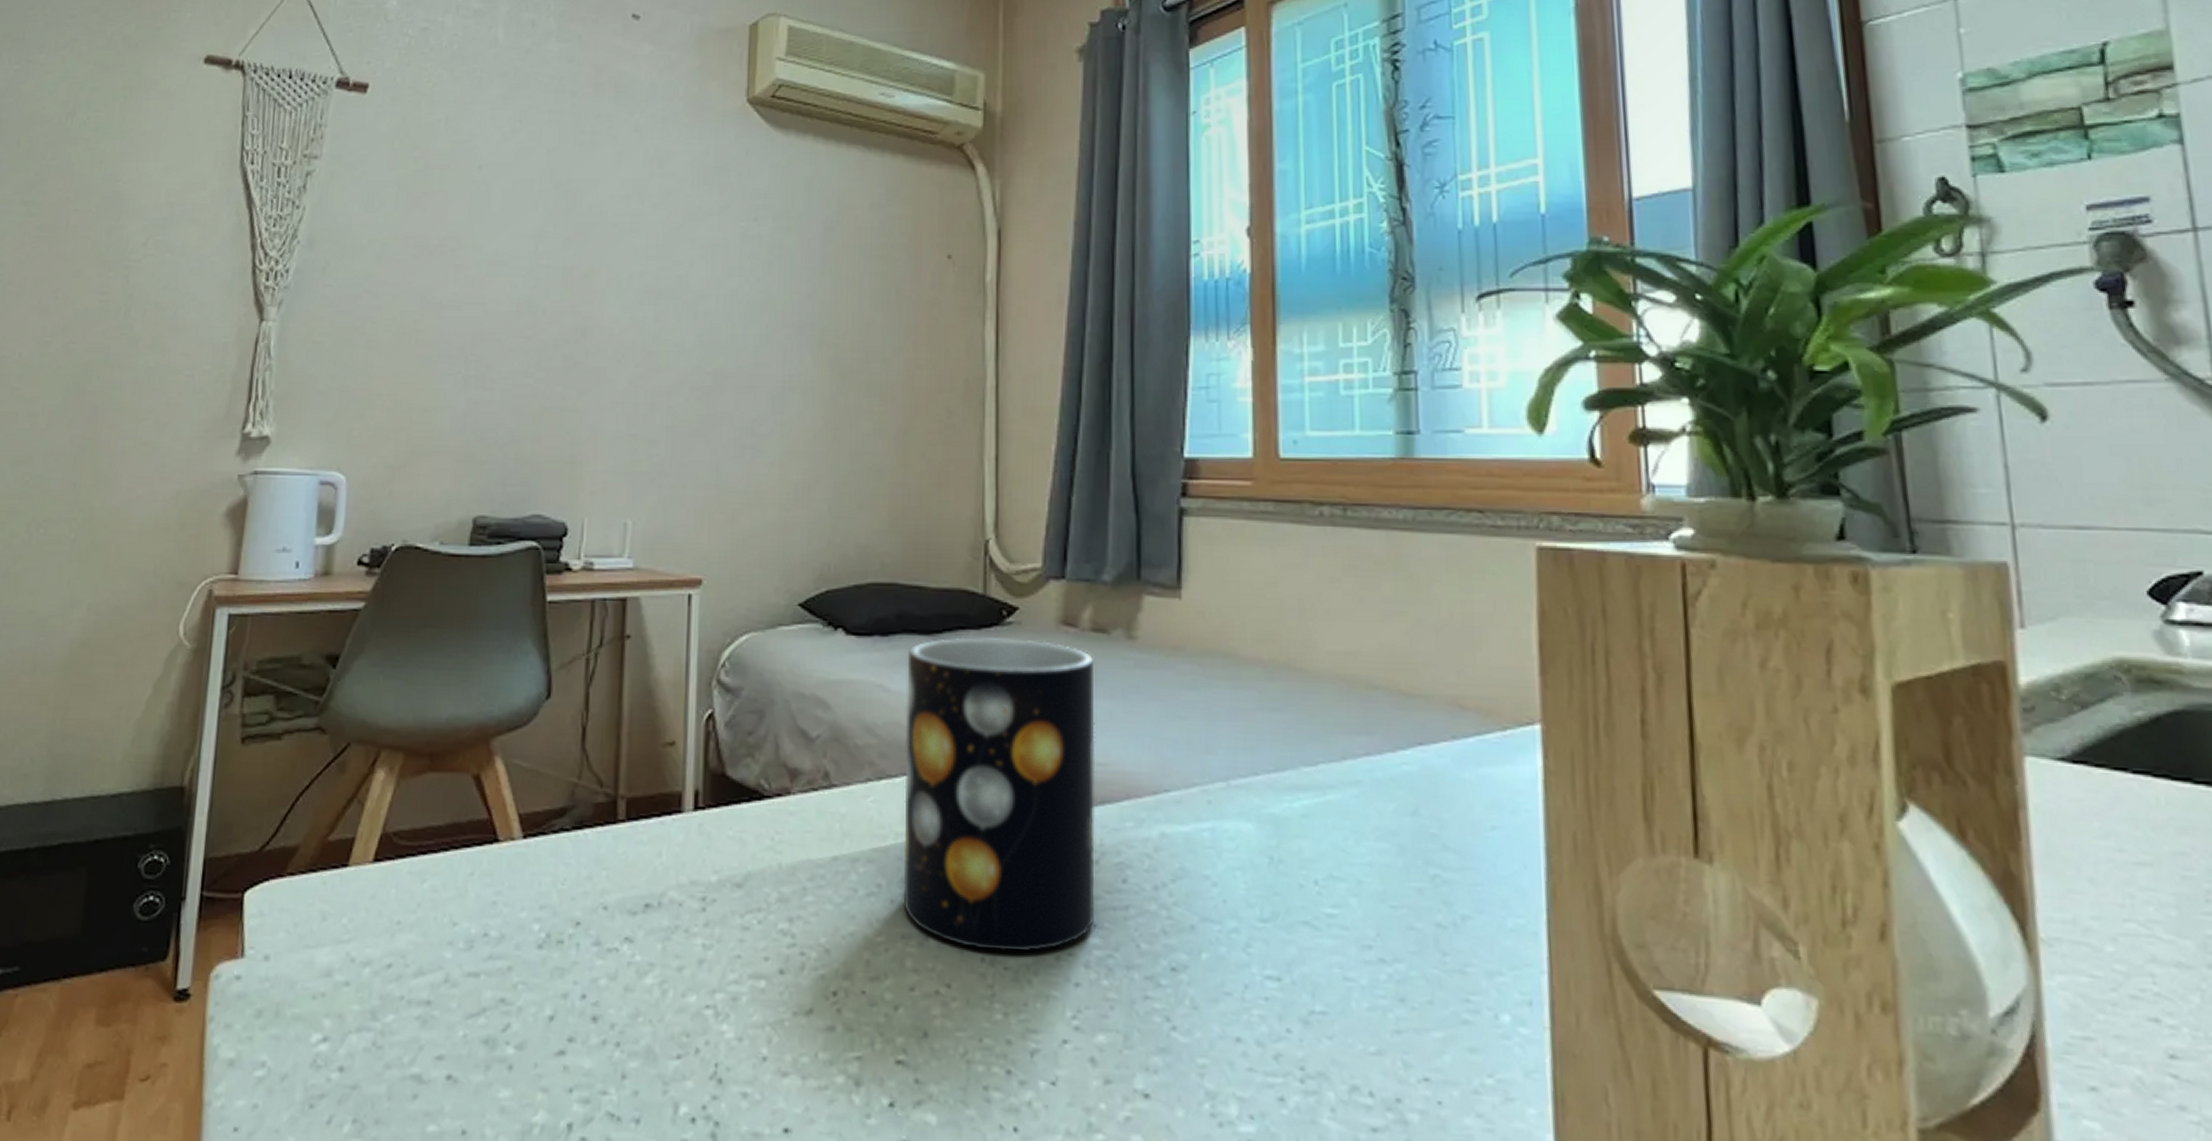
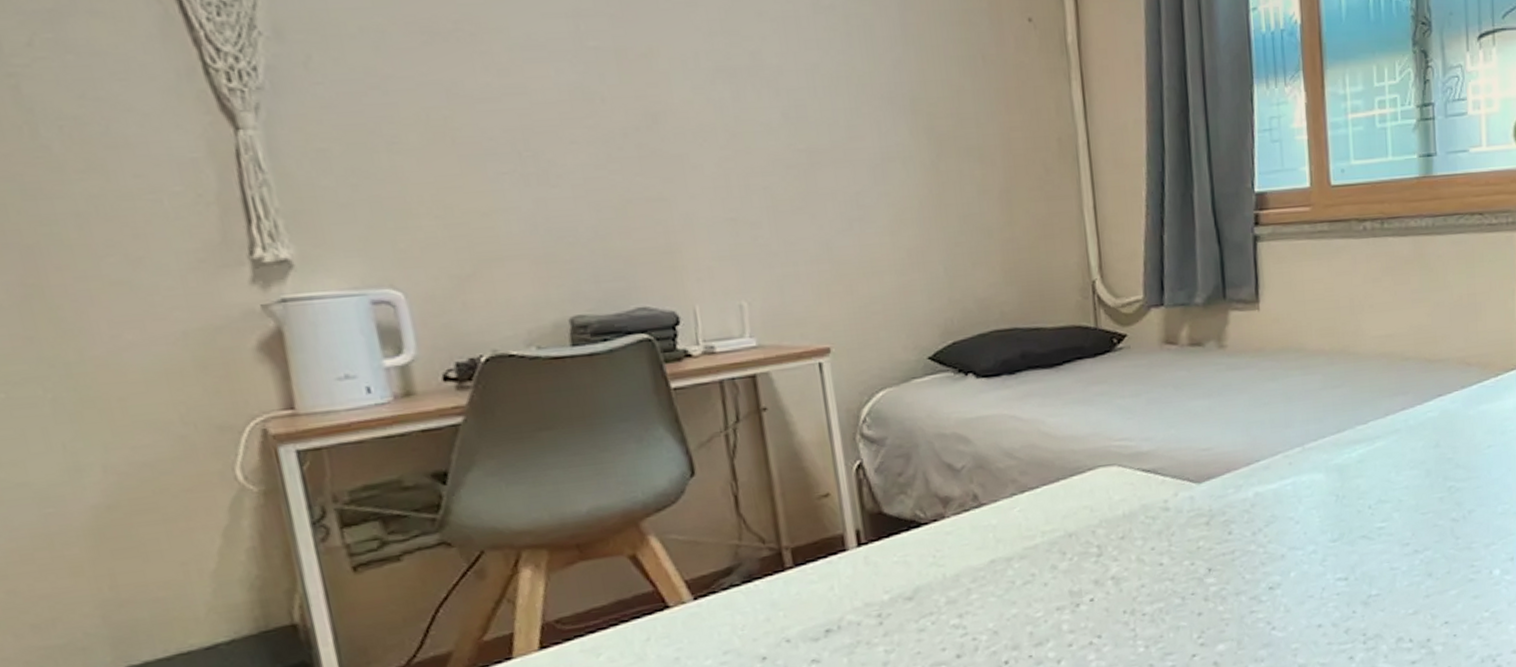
mug: present [903,637,1095,952] -> none [1034,359,1209,606]

